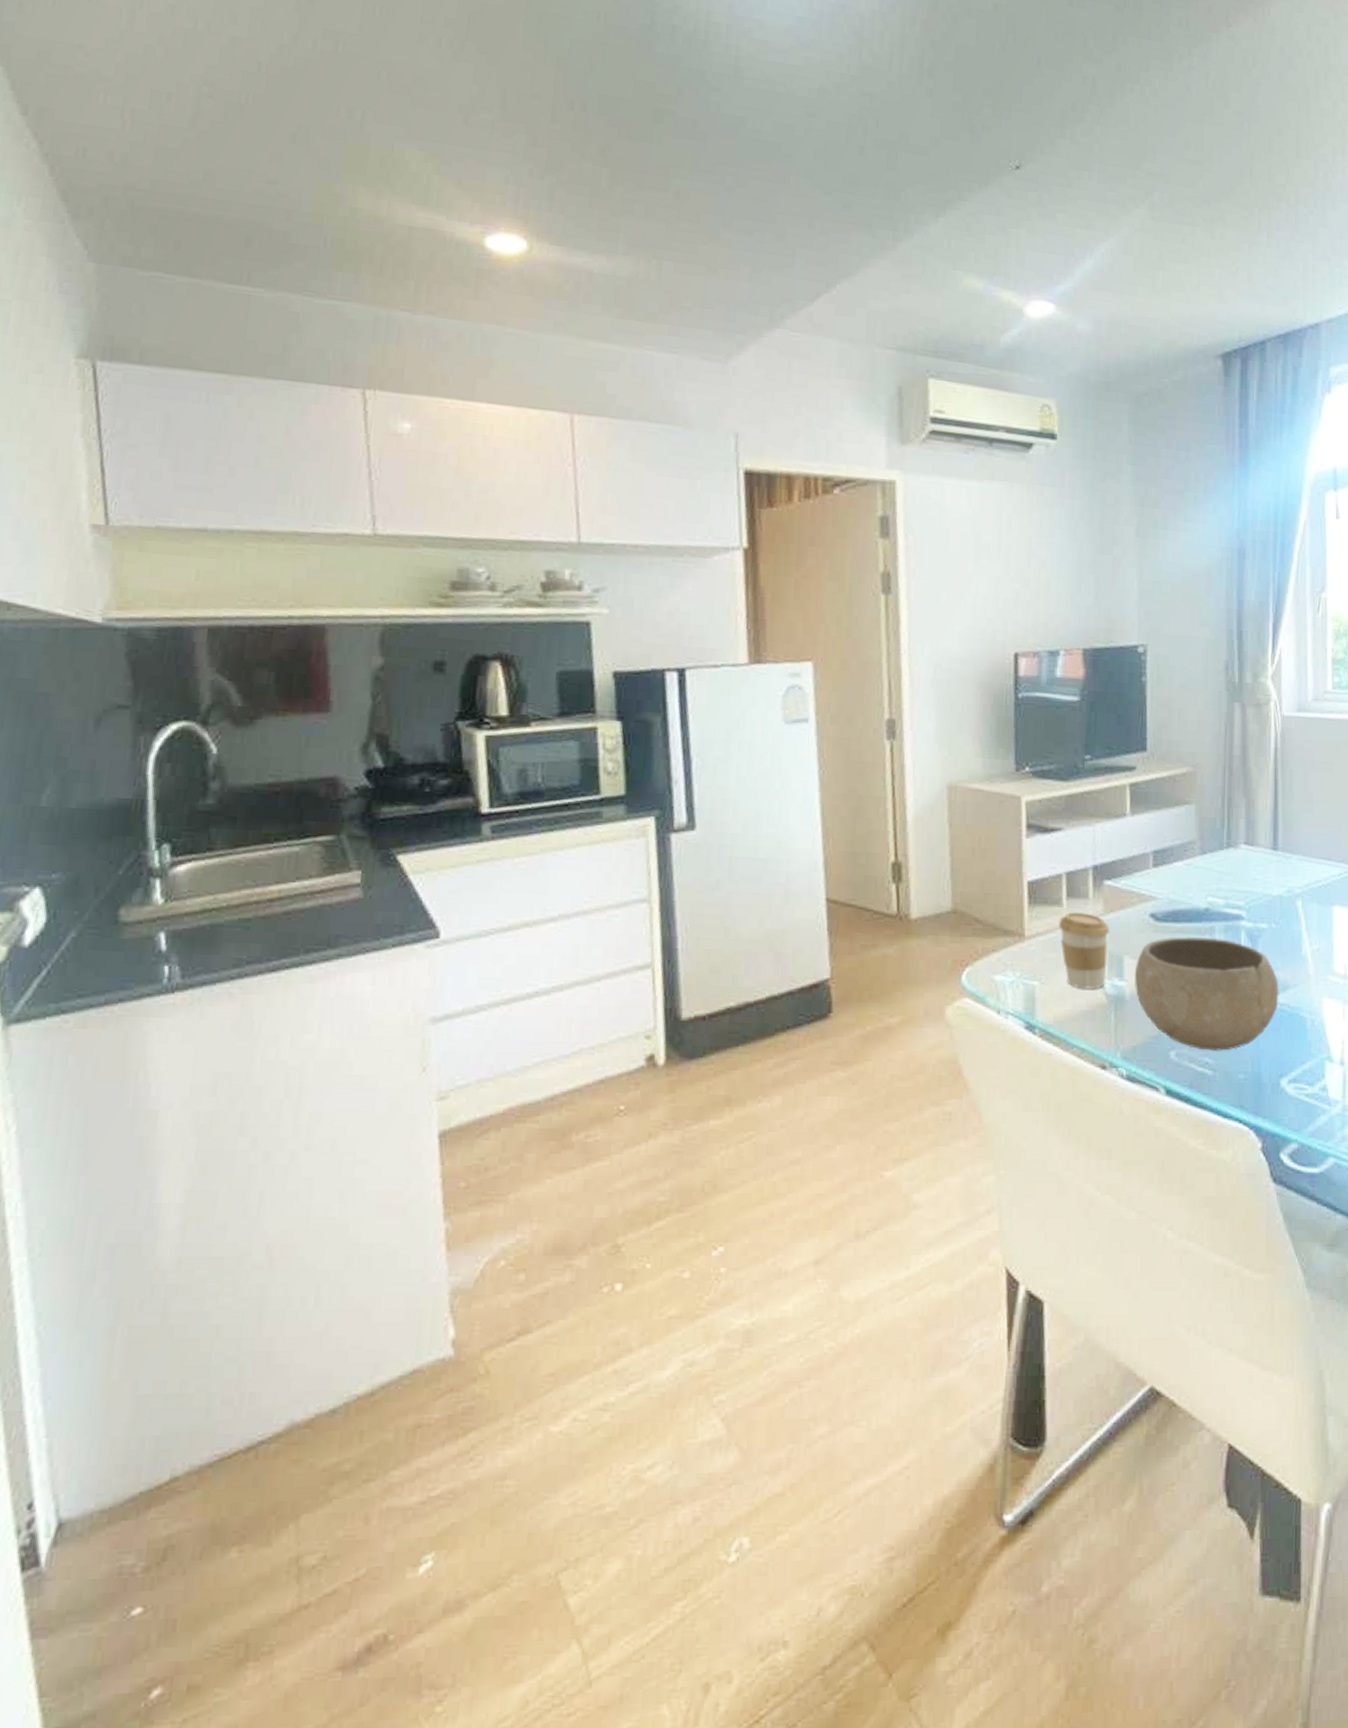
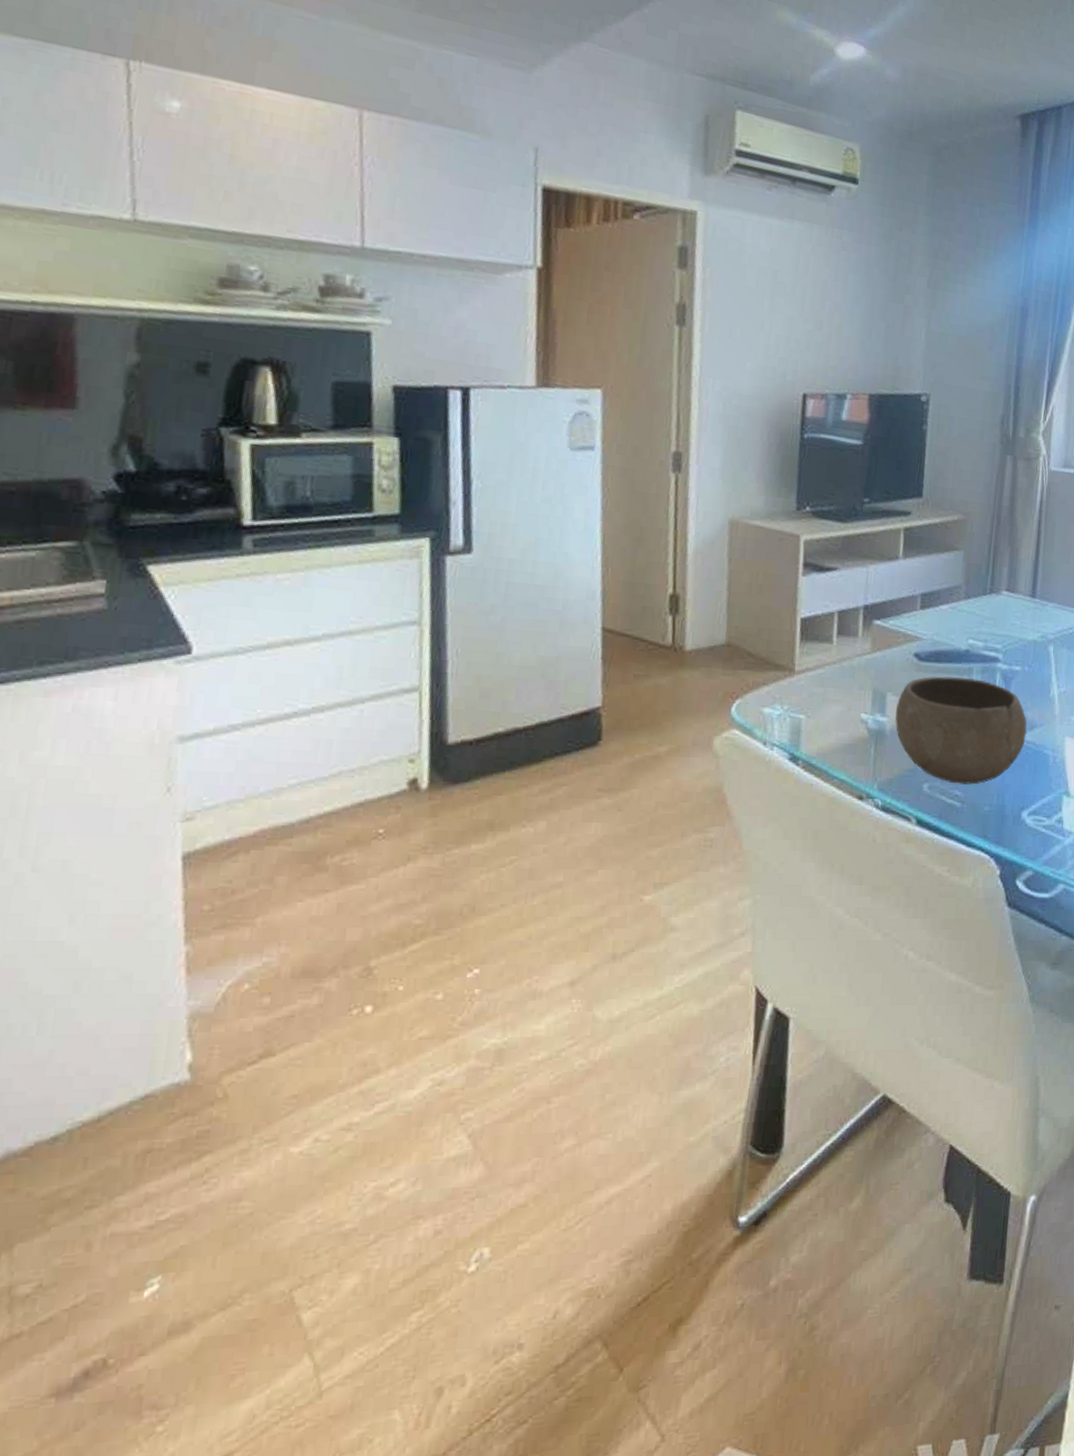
coffee cup: present [1058,912,1110,989] -> none [827,649,876,724]

